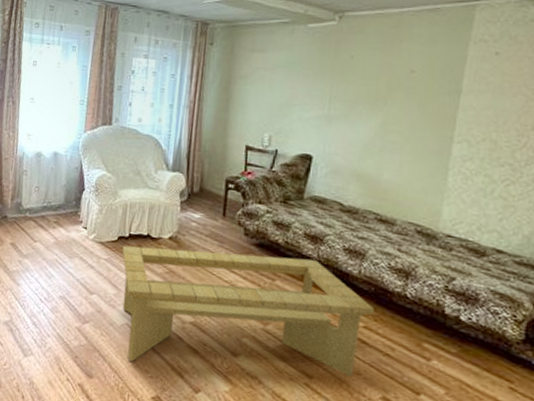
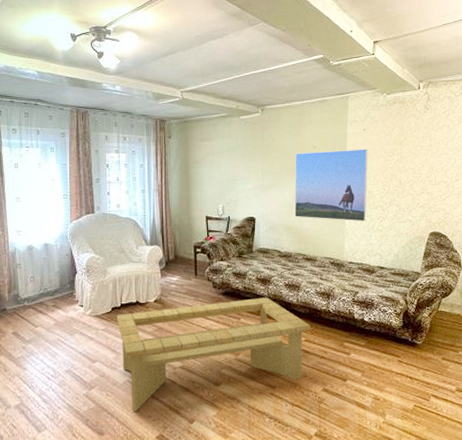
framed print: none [370,77,499,183] -> present [294,149,368,222]

